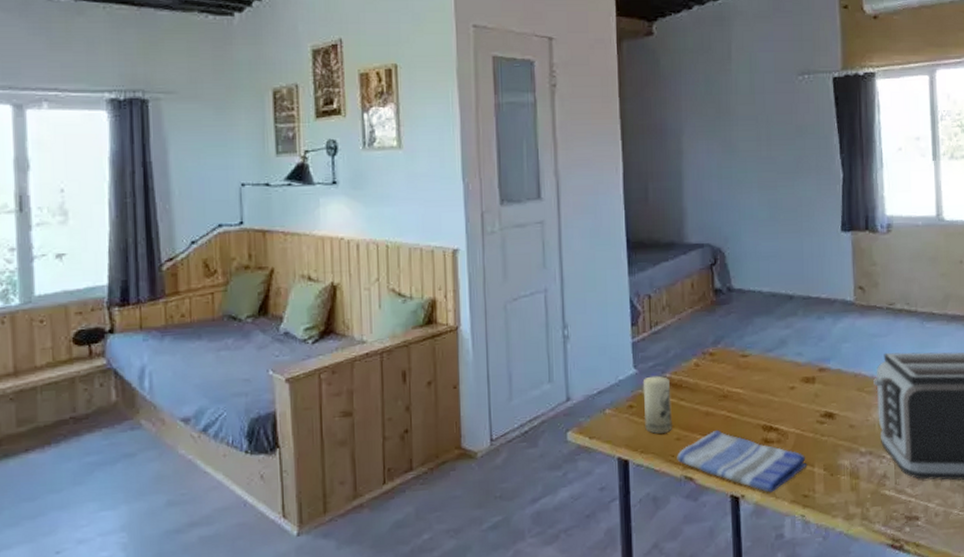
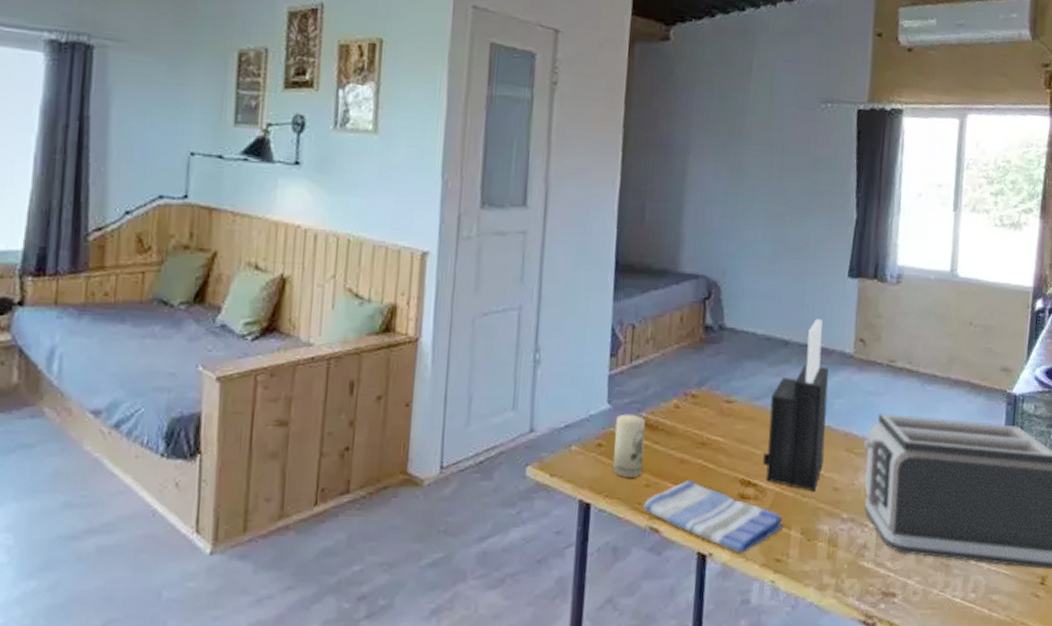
knife block: none [781,272,838,431] -> present [763,318,829,492]

